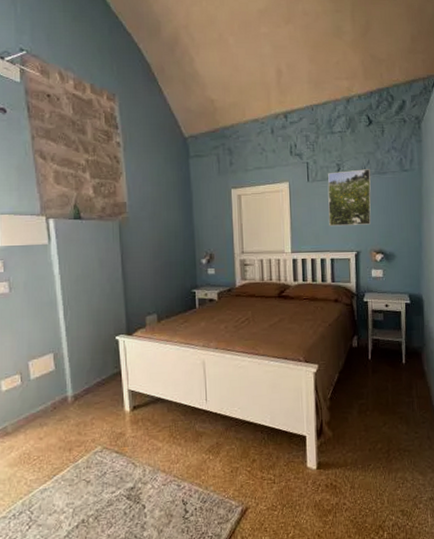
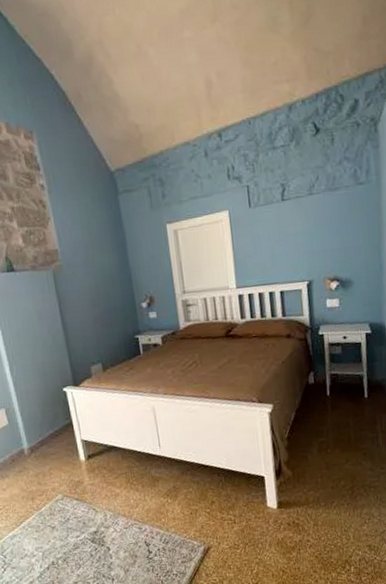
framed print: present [327,169,371,227] -> none [272,186,324,256]

